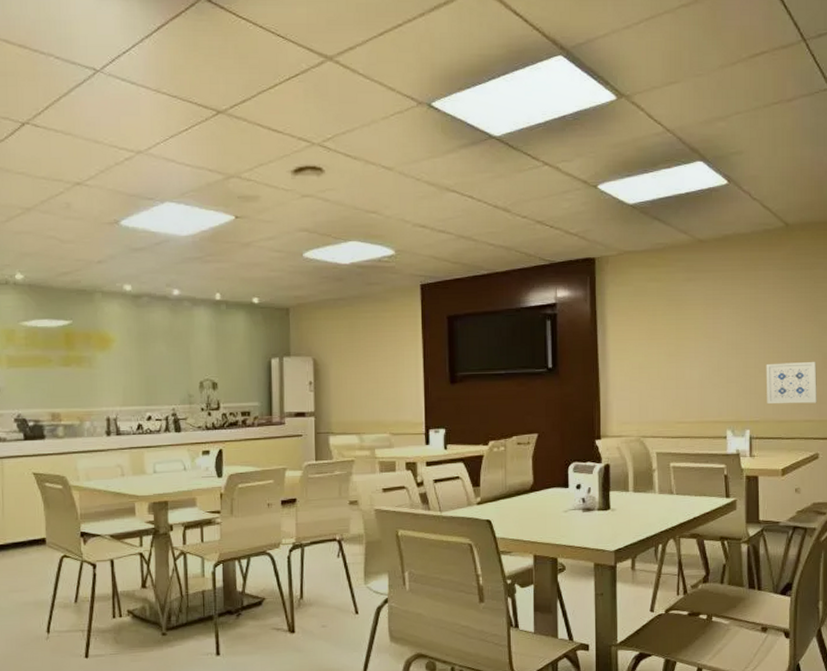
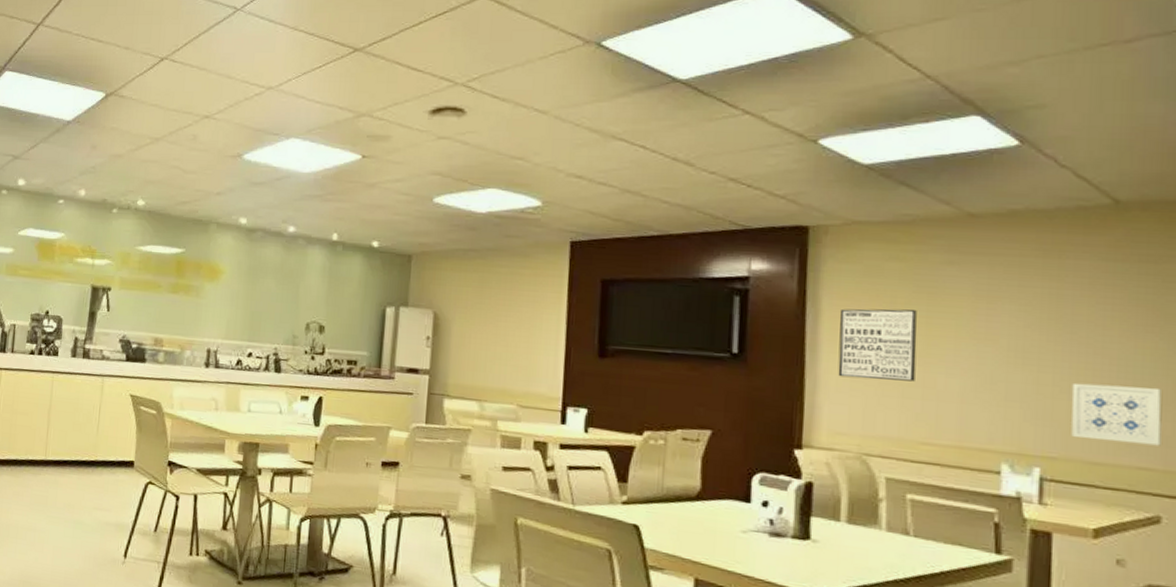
wall art: none [620,319,671,378] -> present [838,308,918,382]

